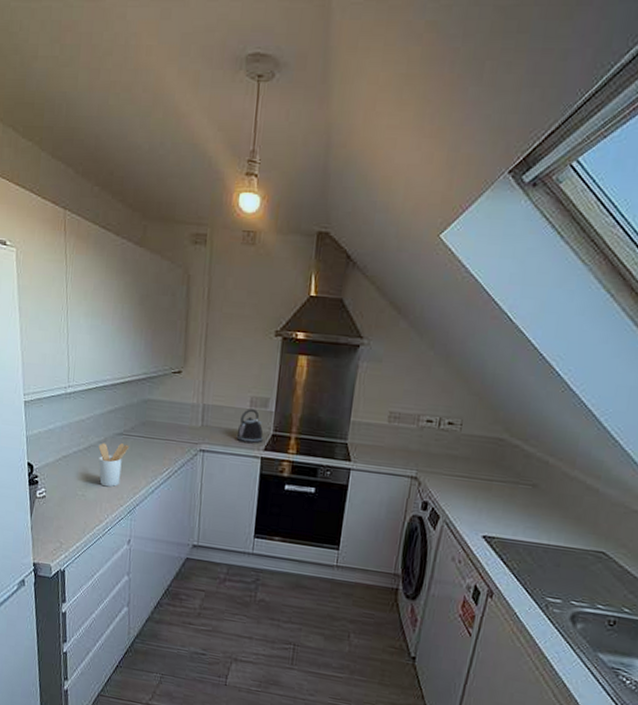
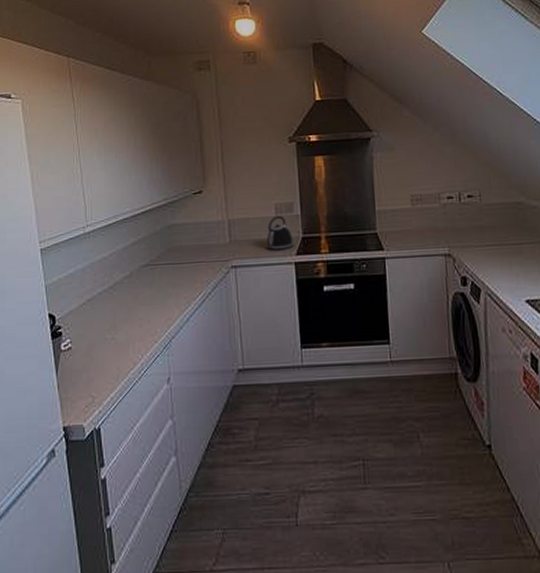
utensil holder: present [98,442,130,487] -> none [124,274,158,324]

